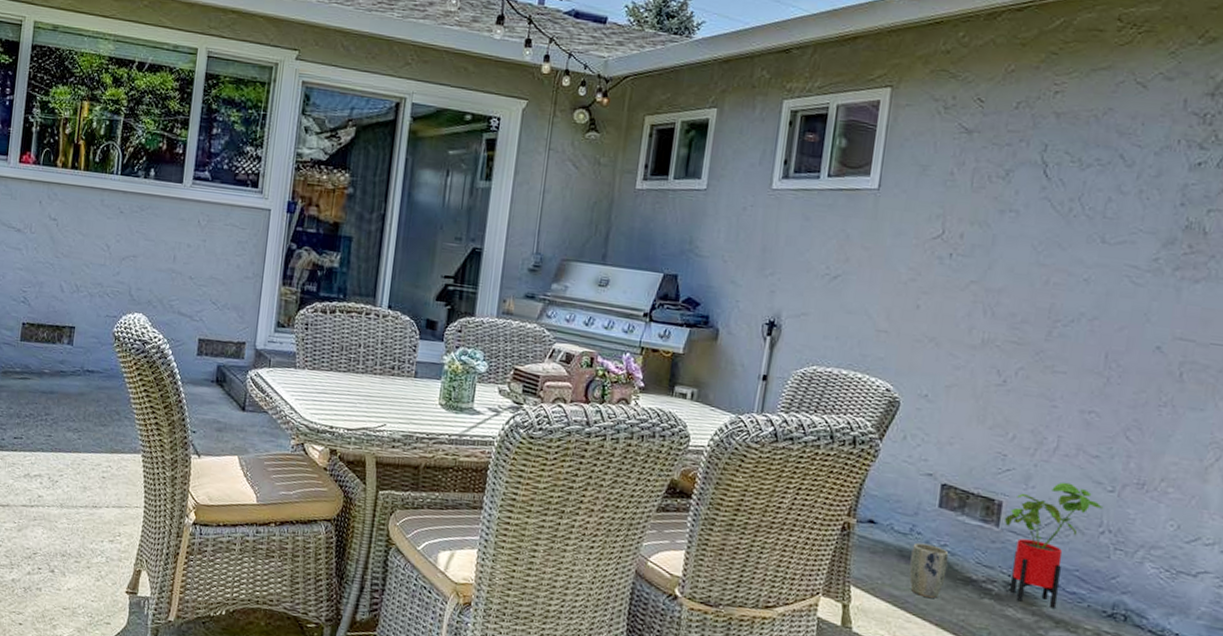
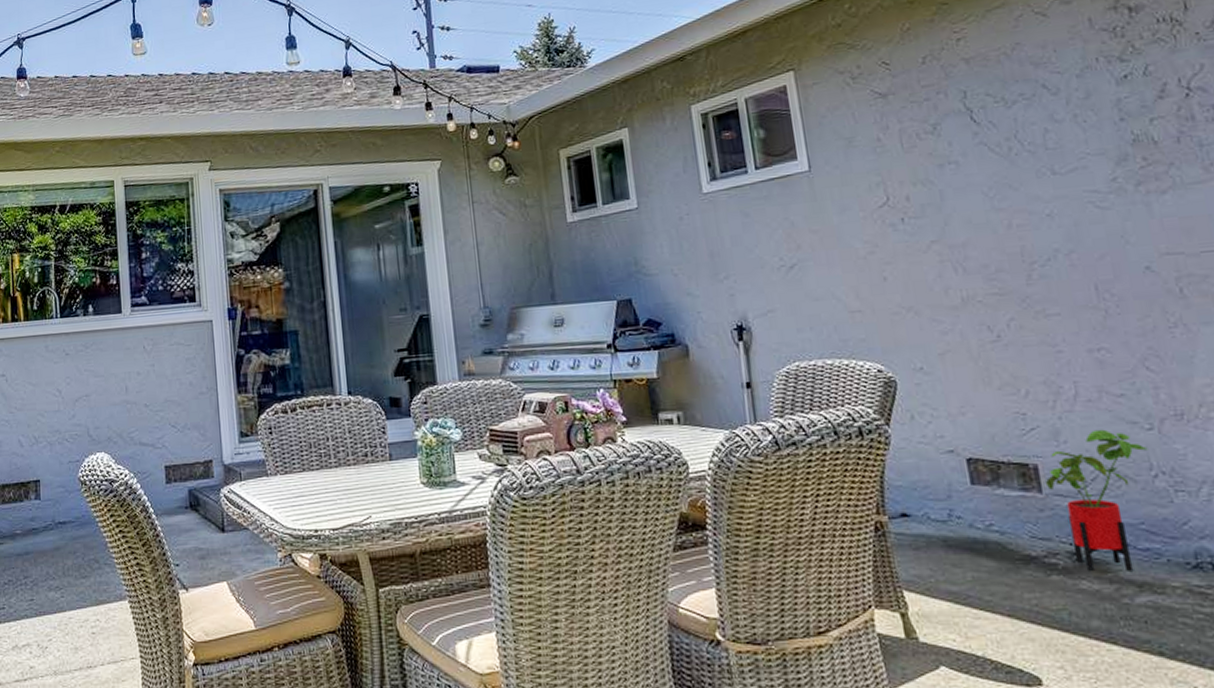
plant pot: present [909,542,949,598] -> none [956,527,1003,587]

